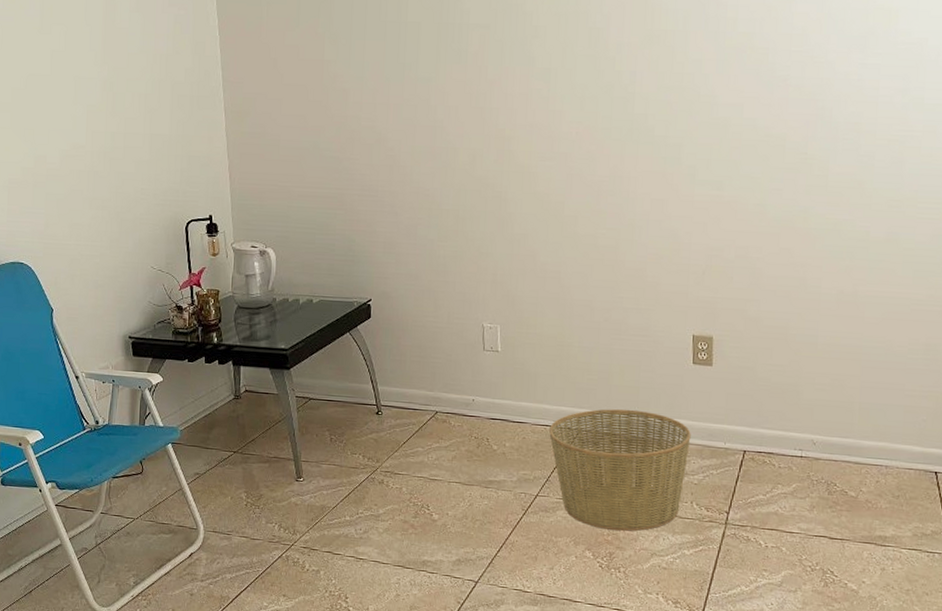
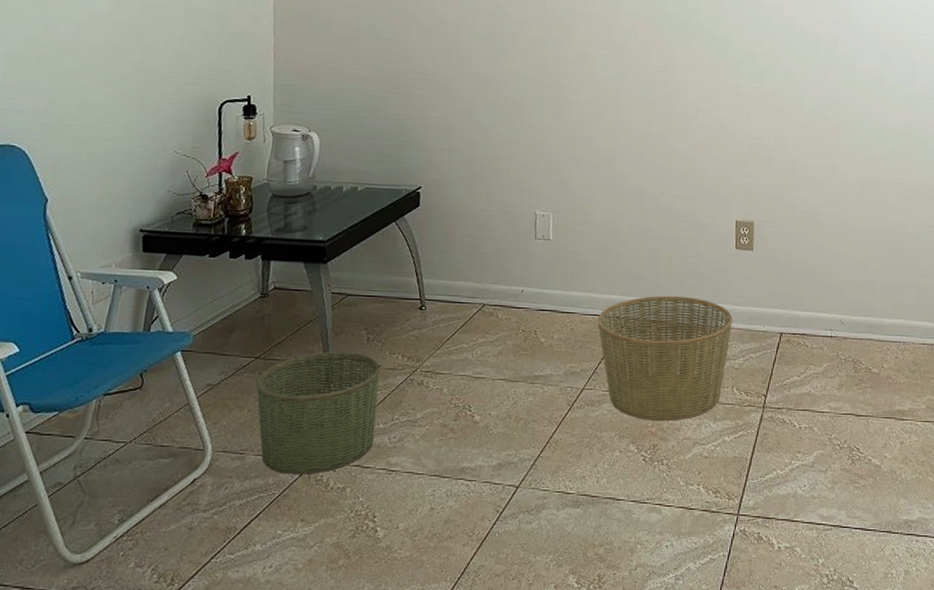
basket: none [234,449,346,557] -> present [254,351,383,474]

